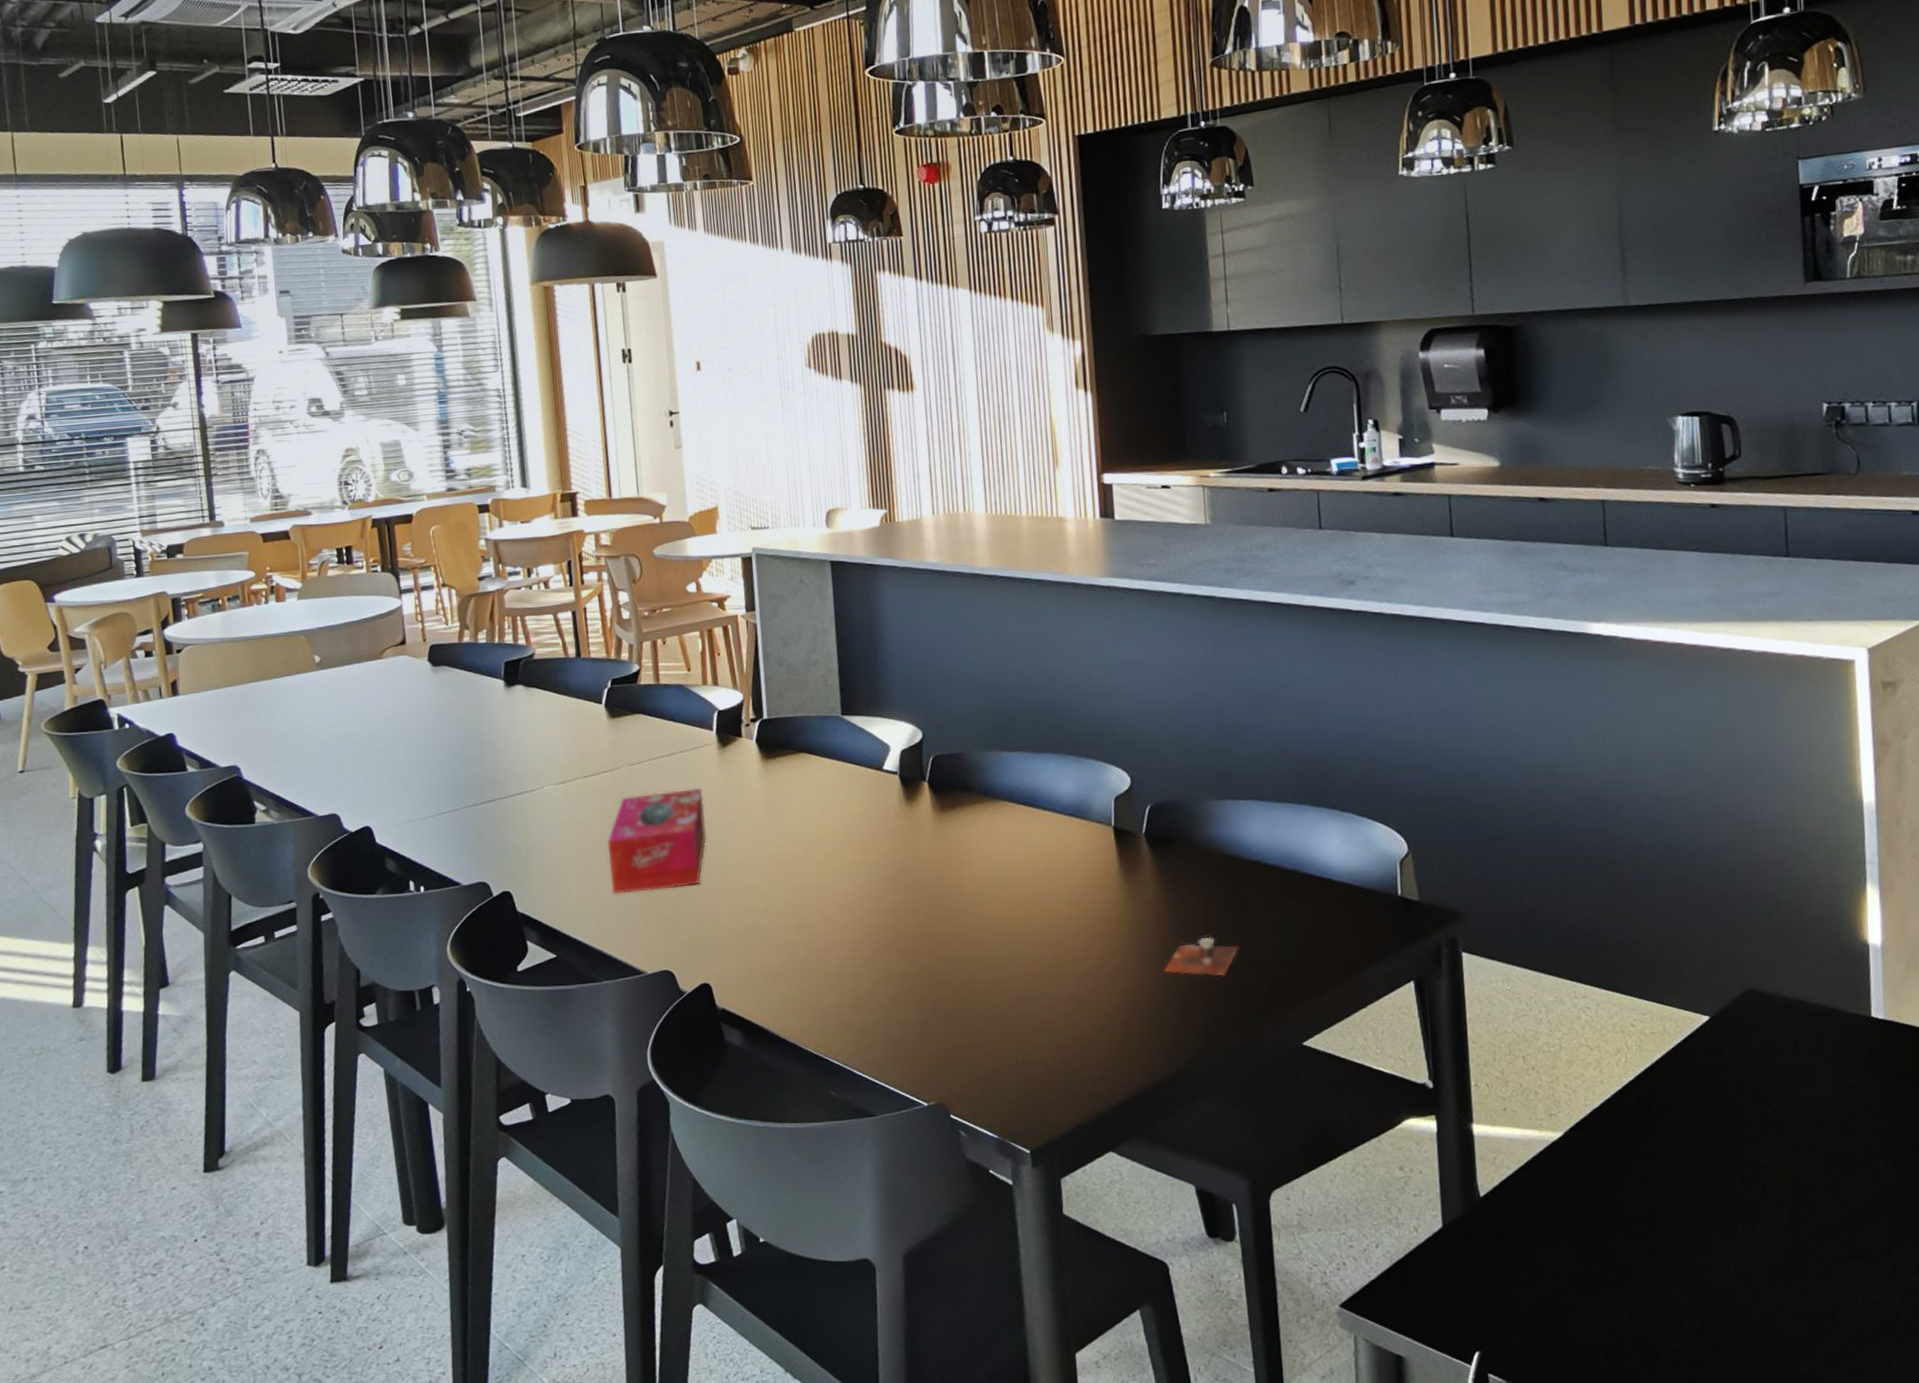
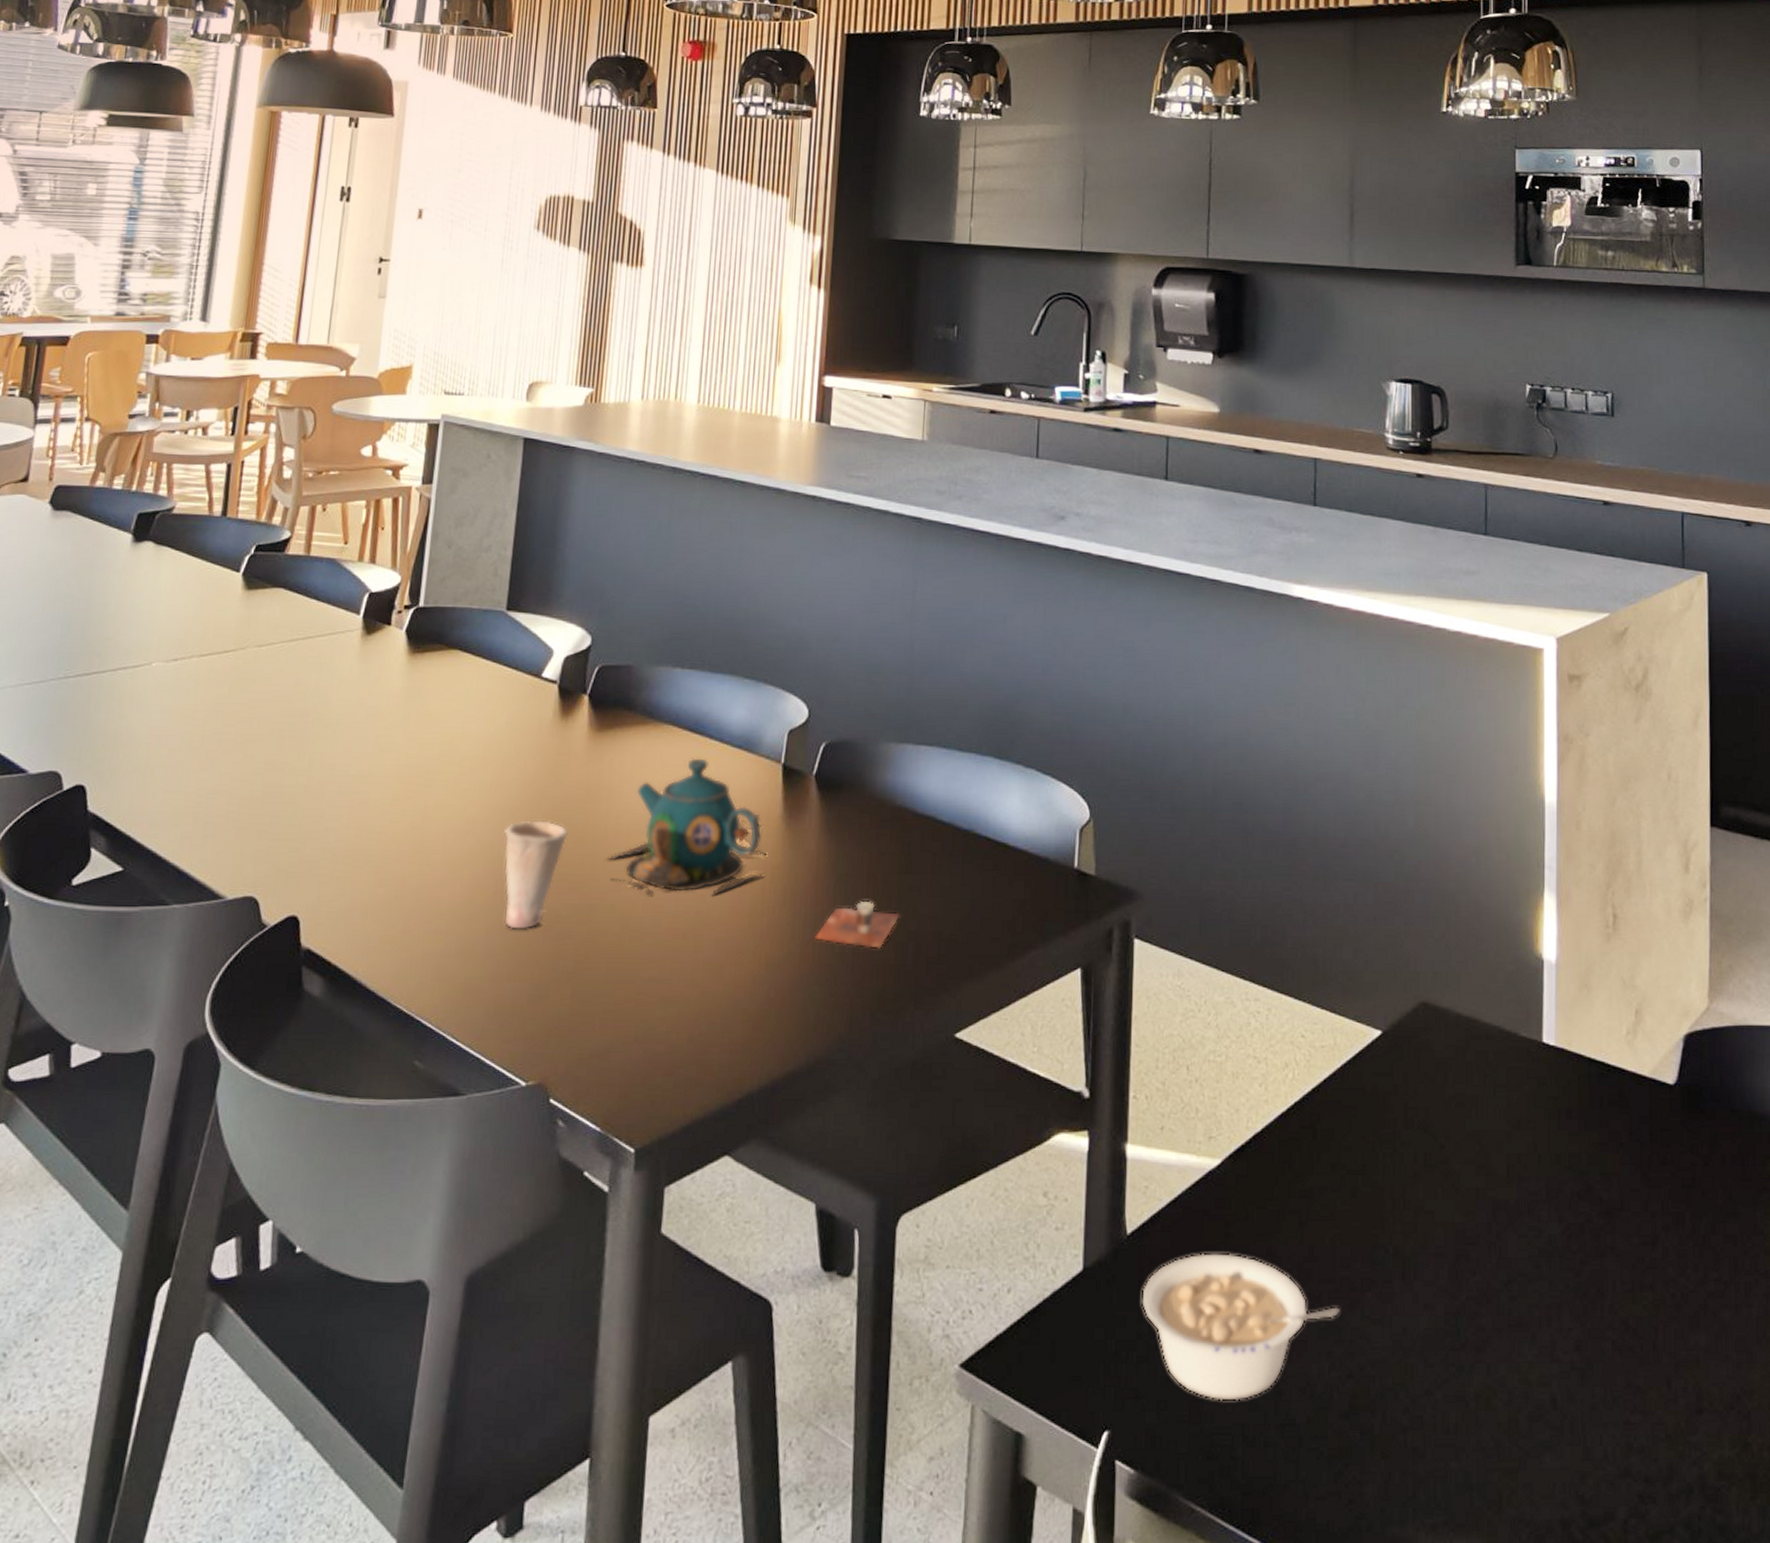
tissue box: present [606,788,707,894] -> none [206,679,335,799]
cup: none [873,890,929,982] -> present [504,820,568,929]
teapot: none [966,827,1110,945] -> present [606,758,766,897]
legume: none [1499,1208,1686,1325] -> present [1142,1253,1339,1401]

